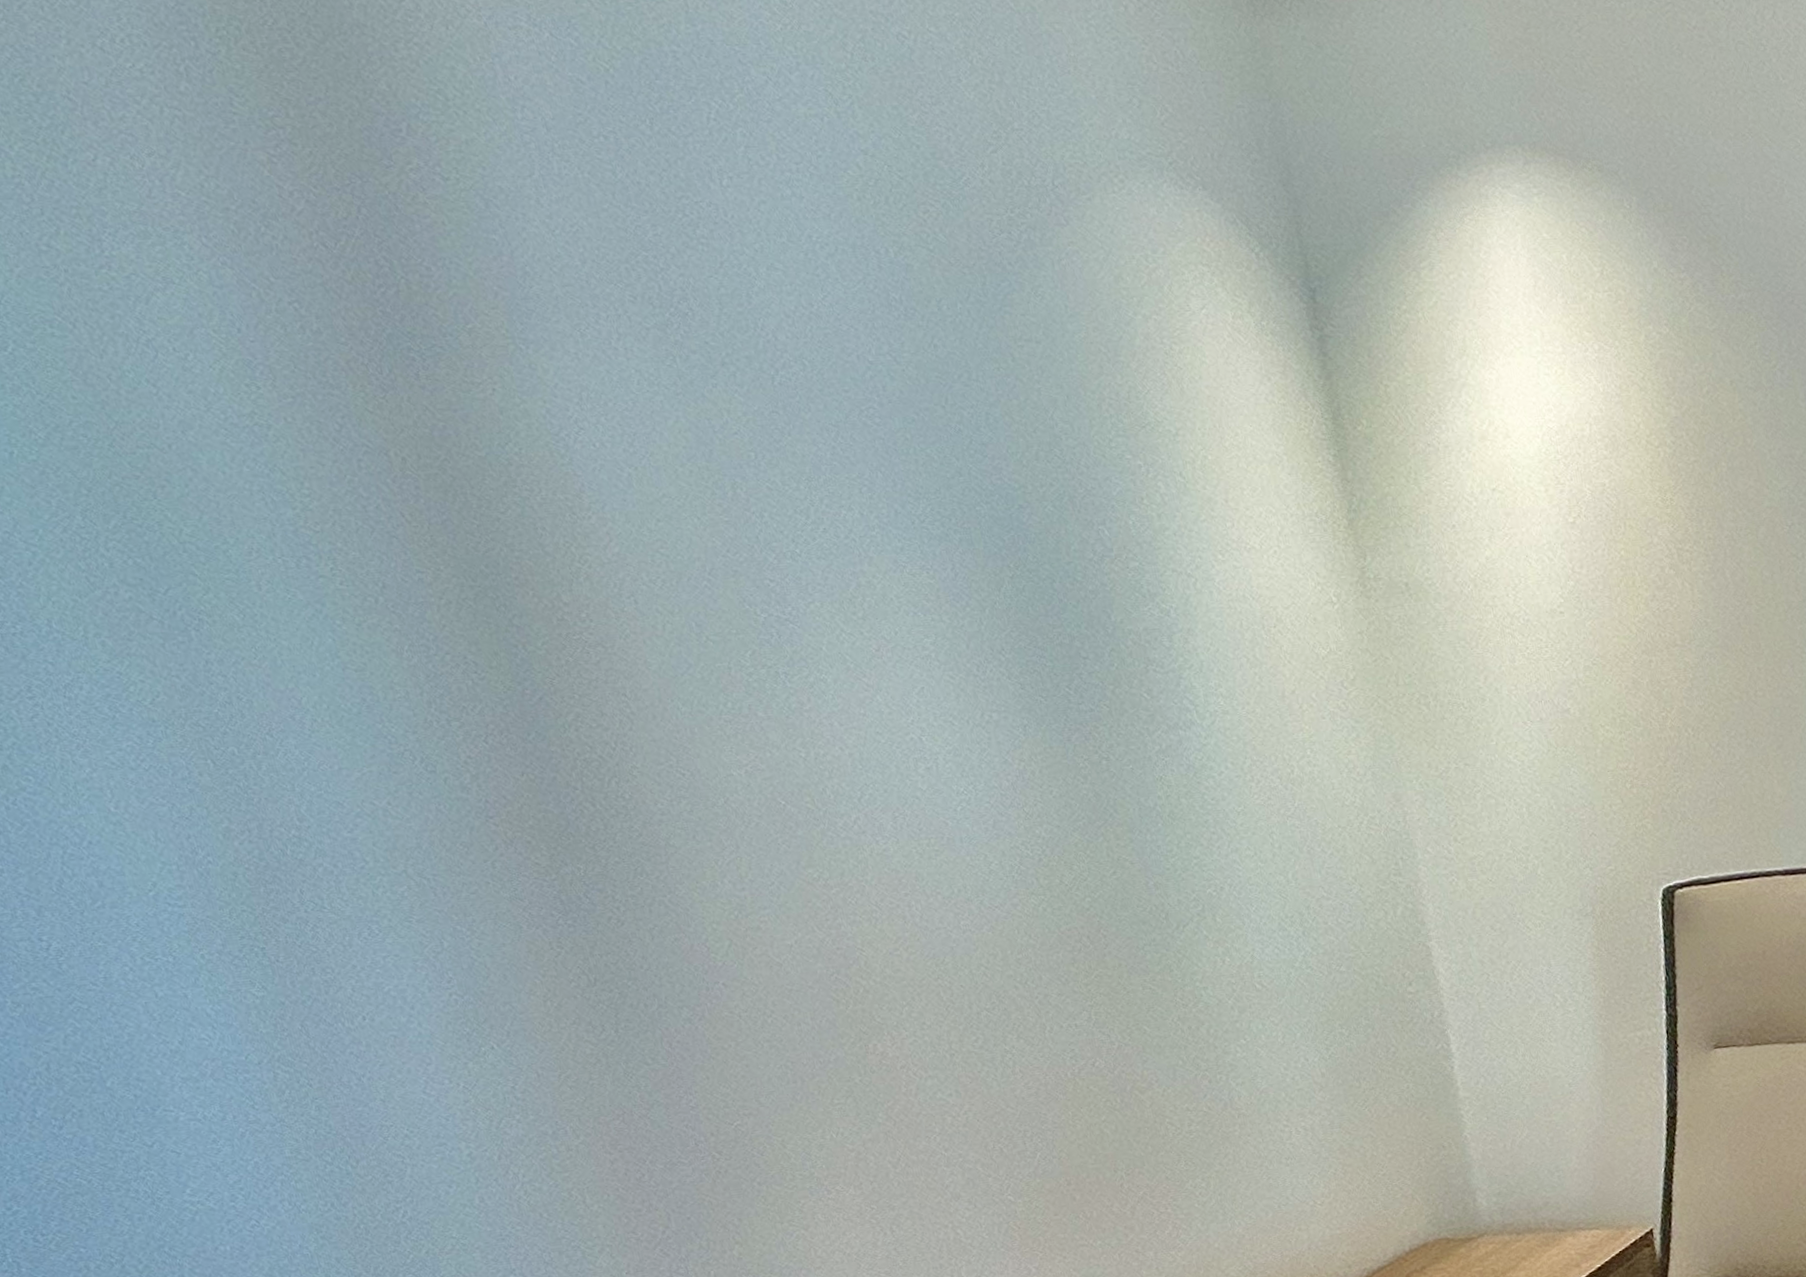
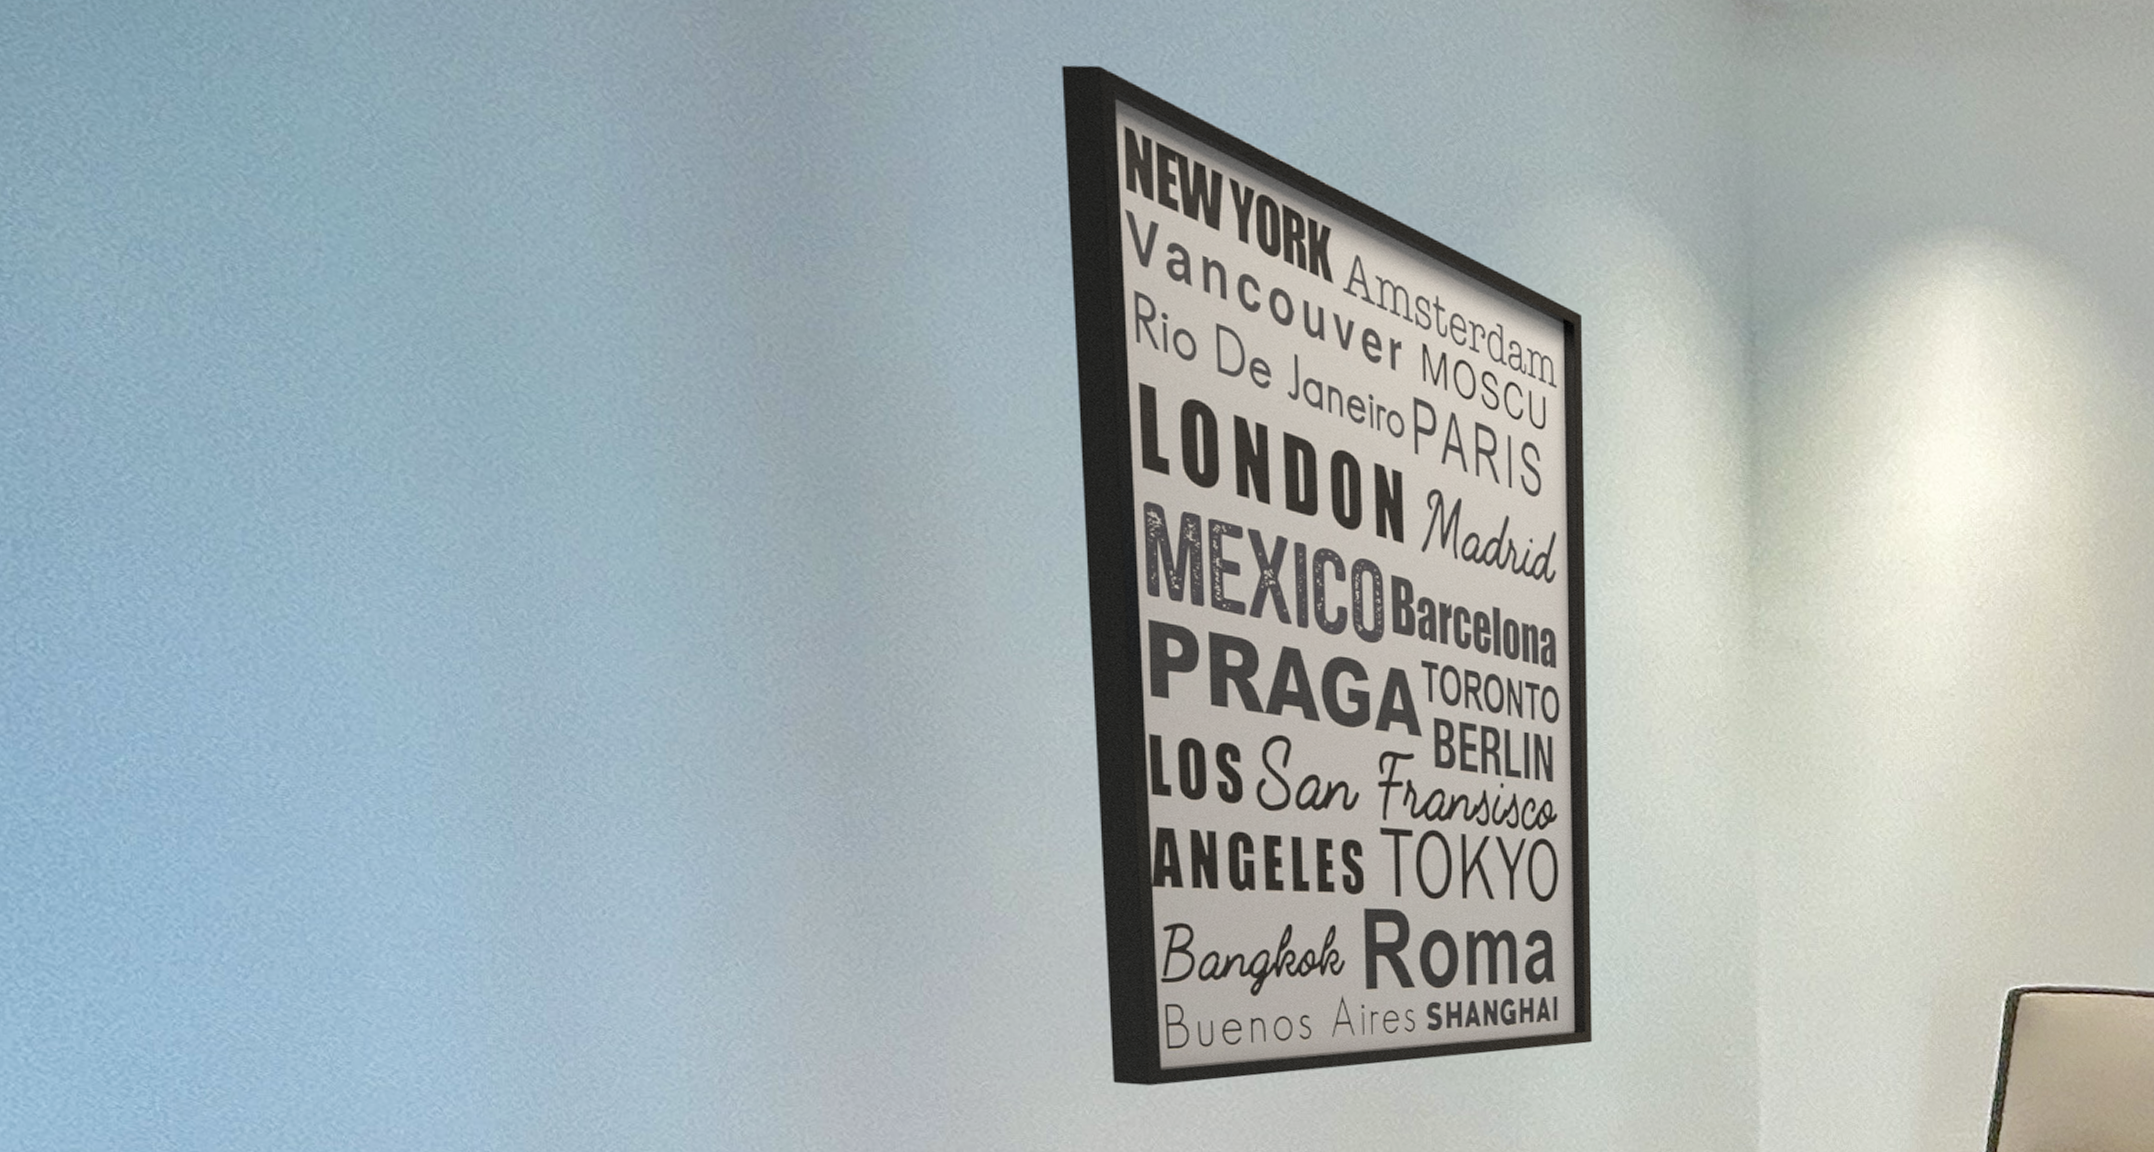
wall art: none [617,134,1283,1105] -> present [1062,65,1592,1086]

